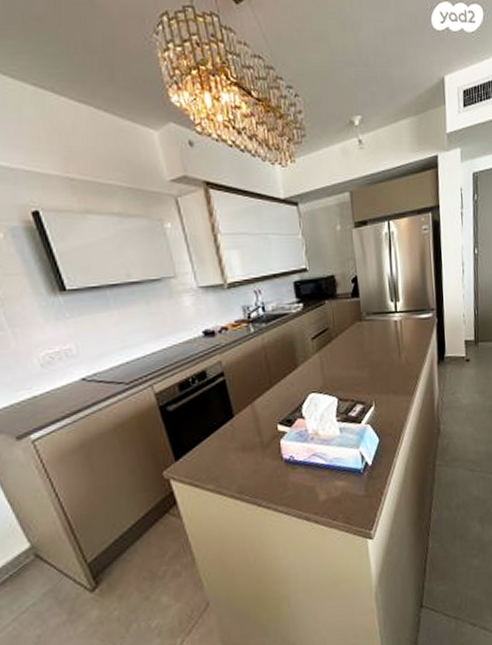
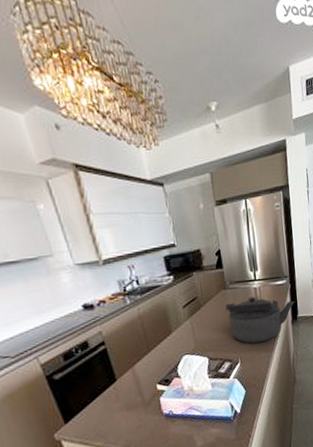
kettle: none [360,330,442,385] -> present [225,296,295,344]

